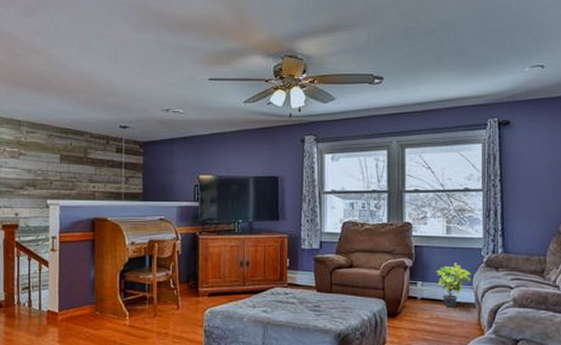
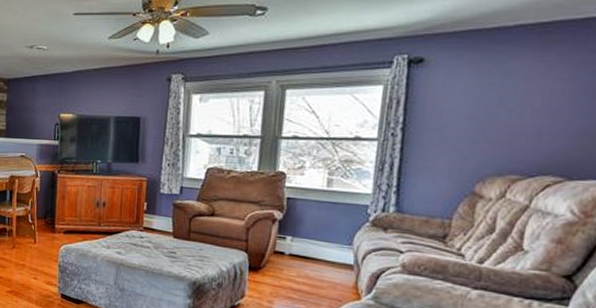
potted plant: present [436,263,472,307] -> none [310,219,353,267]

